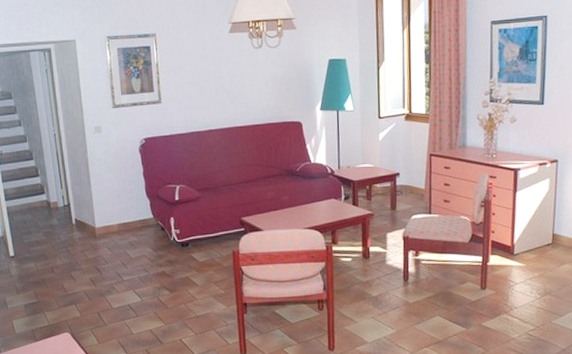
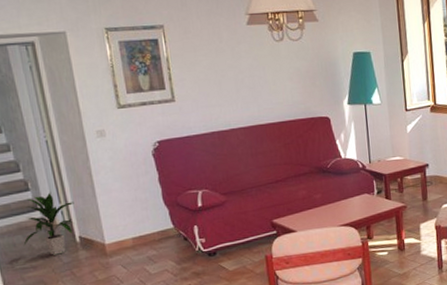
indoor plant: none [31,178,73,234] -> present [23,192,74,255]

